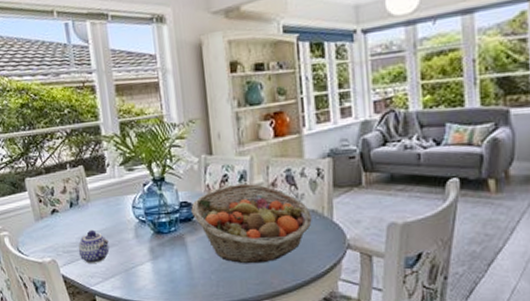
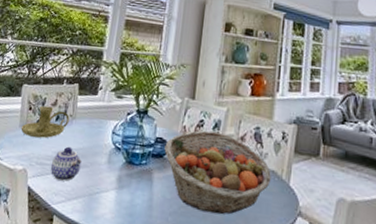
candle holder: none [37,194,84,228] -> present [20,106,70,139]

